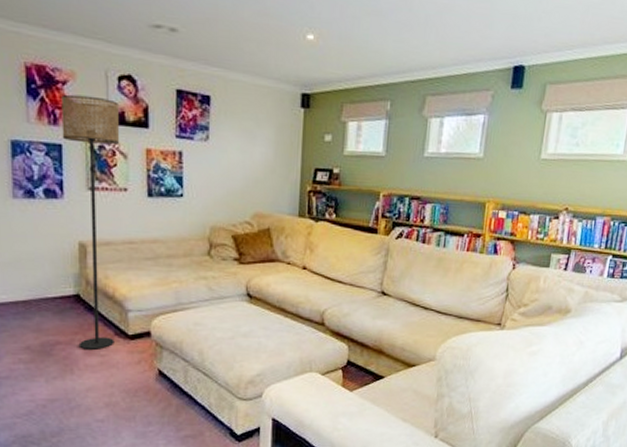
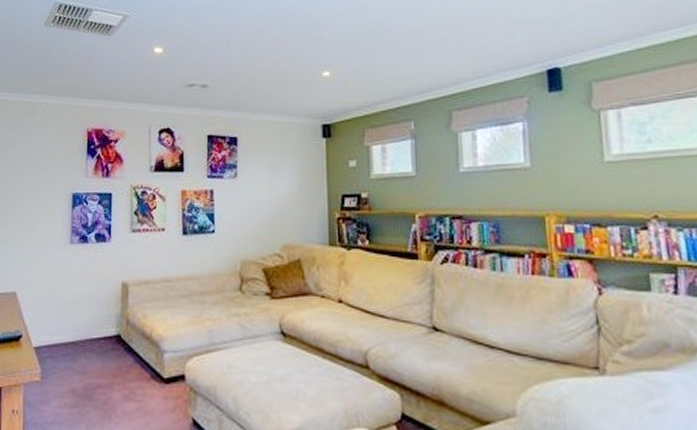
floor lamp: present [61,94,119,349] -> none [112,149,159,394]

